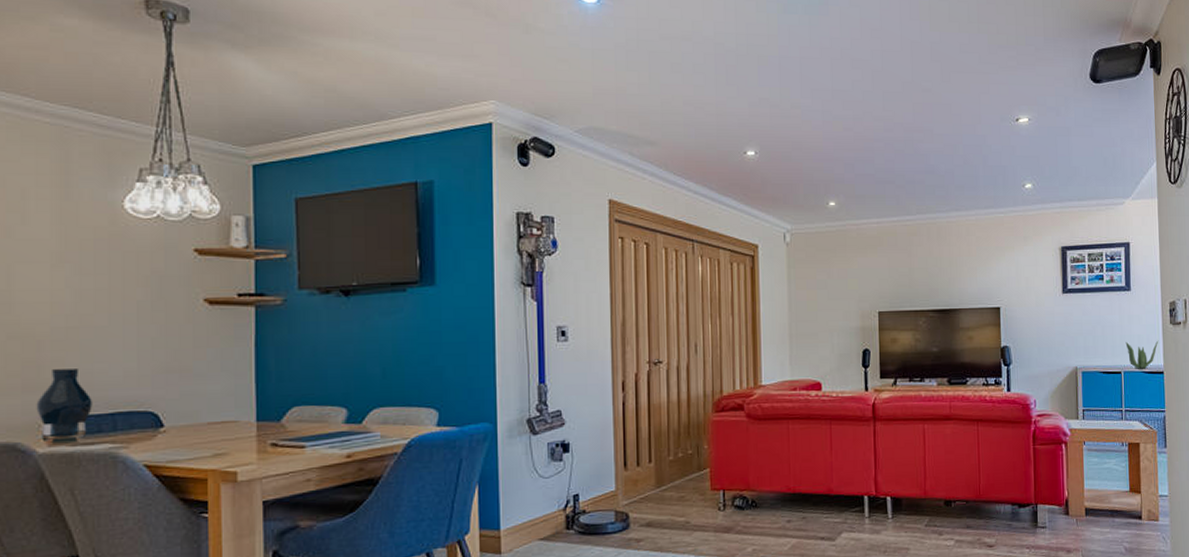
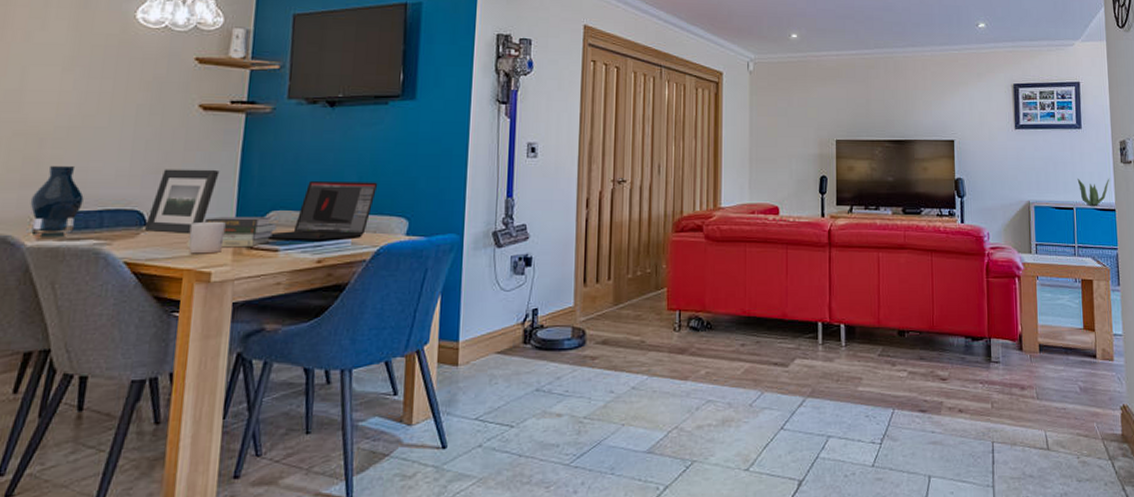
picture frame: none [160,366,234,434] -> present [143,169,220,235]
books: none [207,412,300,448] -> present [186,216,277,248]
mug: none [209,419,247,454] -> present [188,221,226,254]
laptop: none [292,373,403,438] -> present [267,181,378,243]

